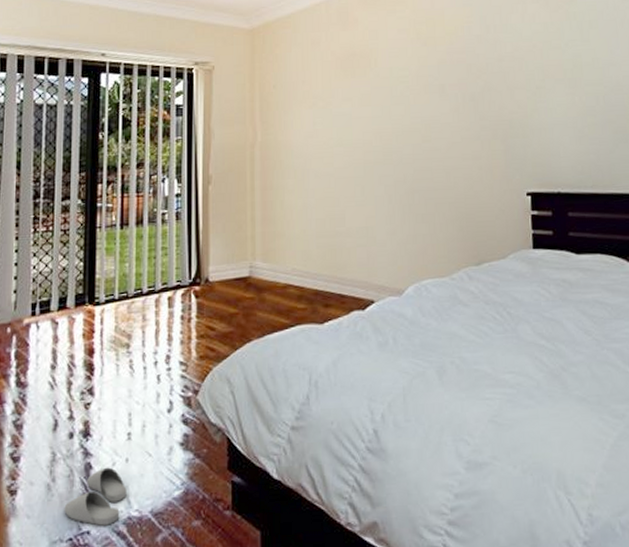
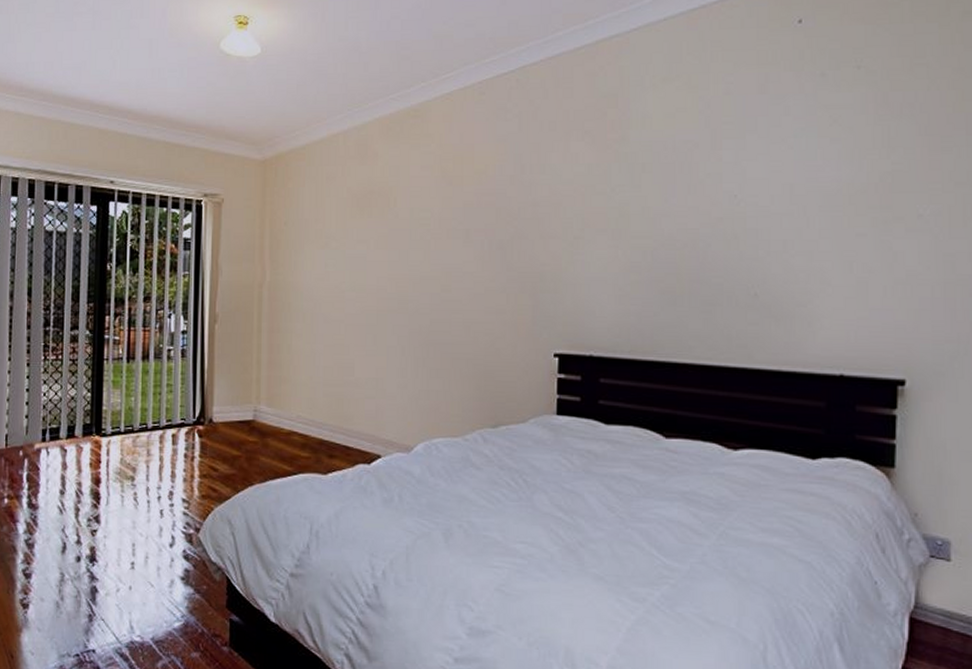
slippers: present [64,467,127,526] -> none [71,592,130,647]

